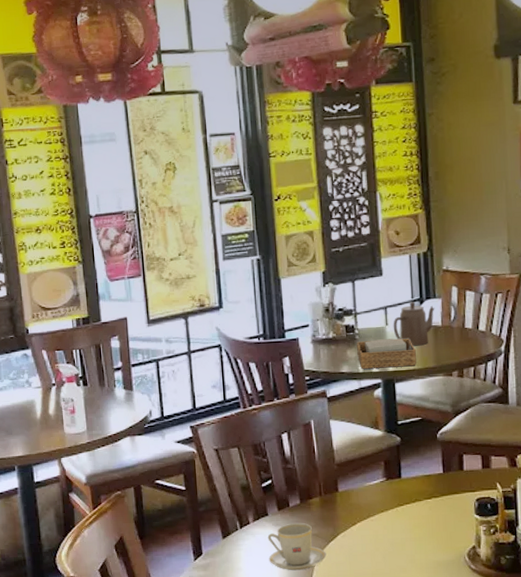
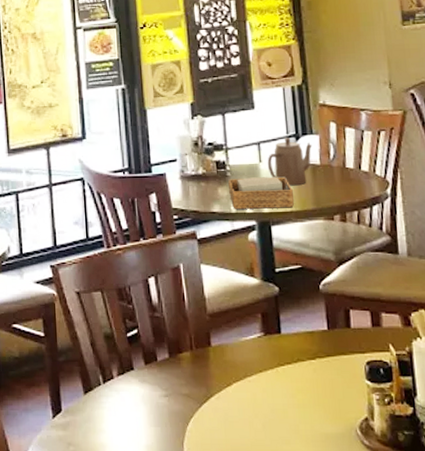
teacup: present [267,522,327,571] -> none [133,380,199,436]

